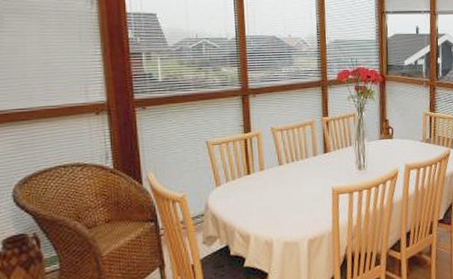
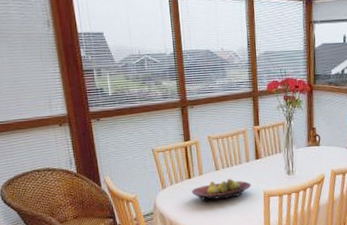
fruit bowl: none [250,174,319,201] -> present [191,178,252,202]

